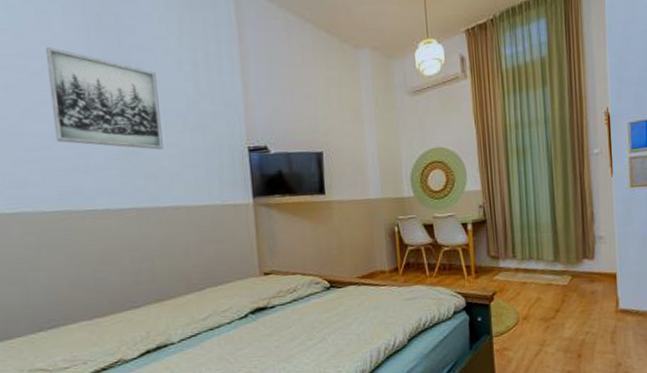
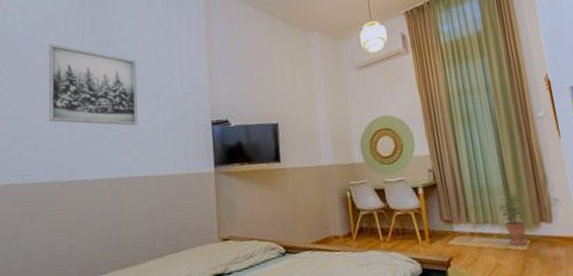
potted plant: none [545,231,569,281] -> present [499,194,528,246]

